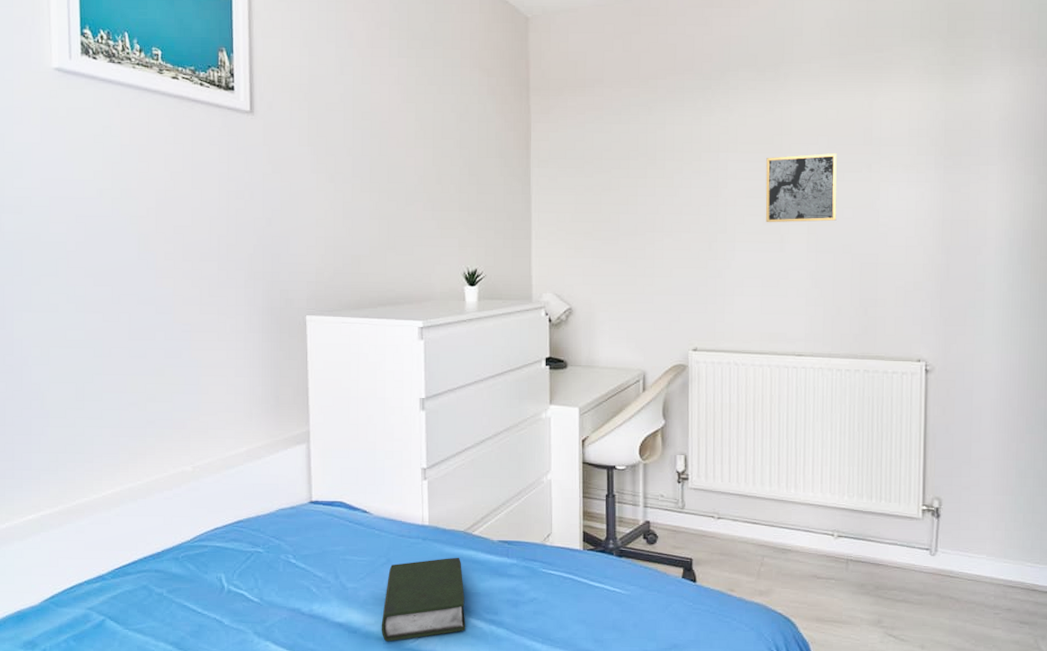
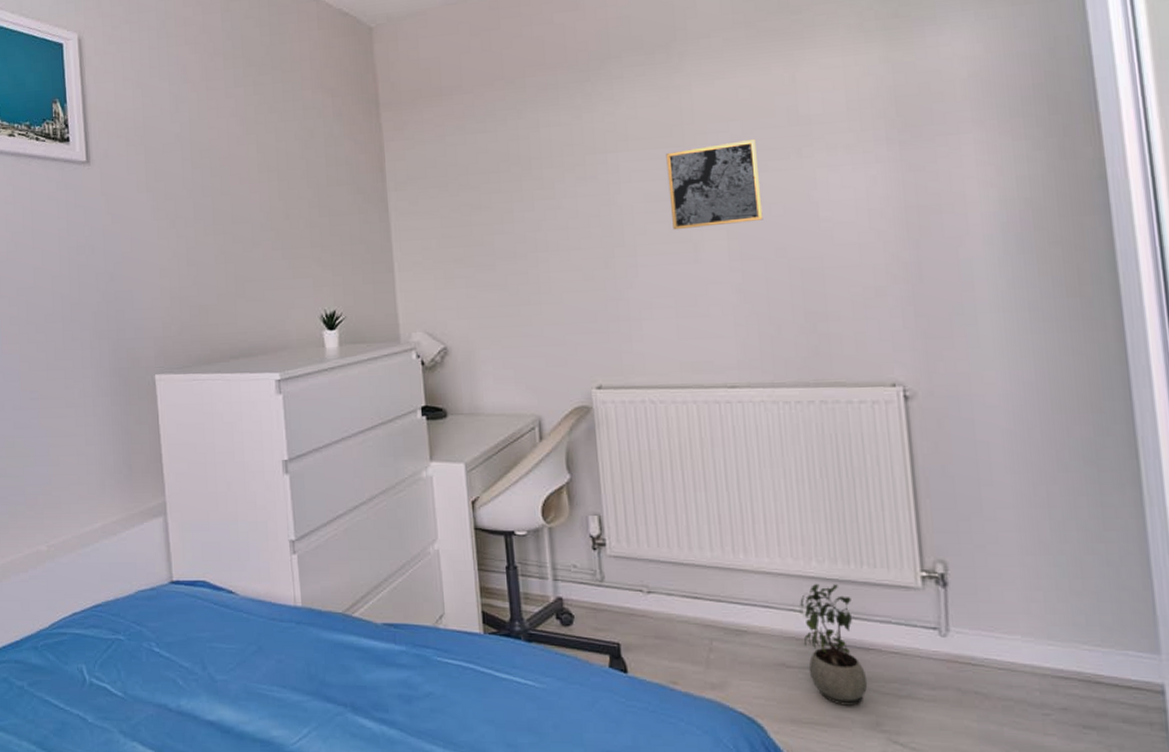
book: present [381,557,466,642] -> none [256,643,353,744]
potted plant: none [832,513,875,608] -> present [800,583,868,706]

